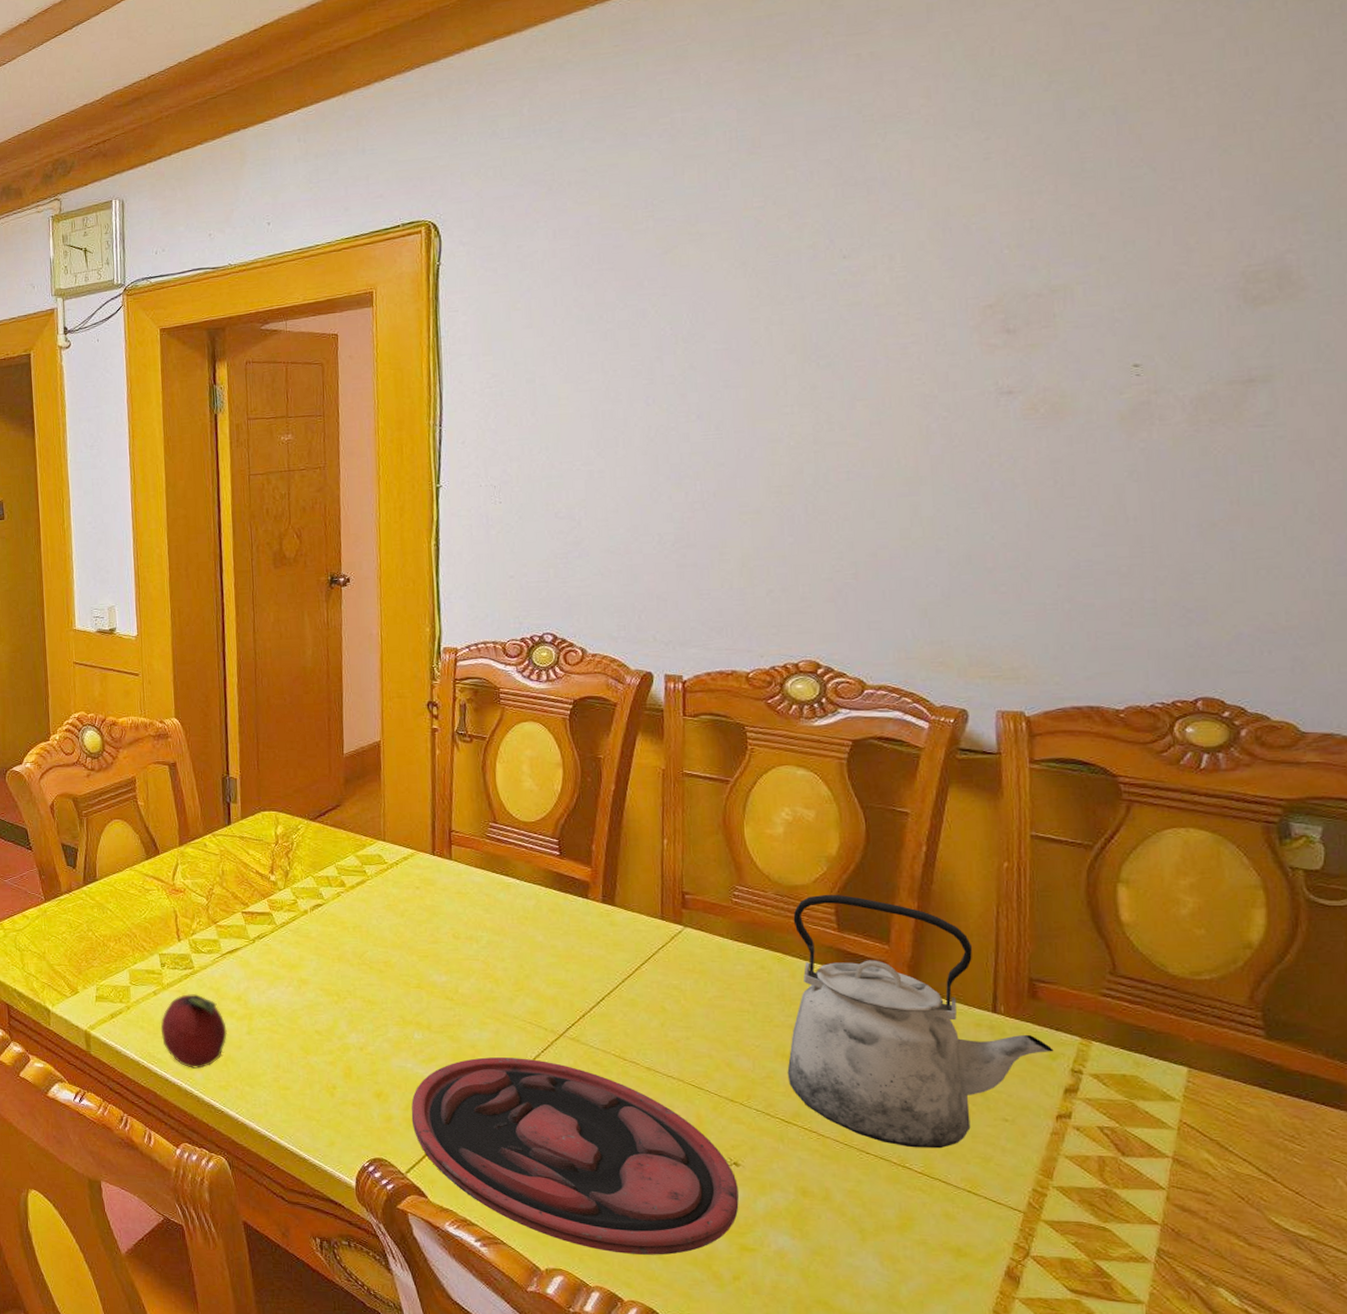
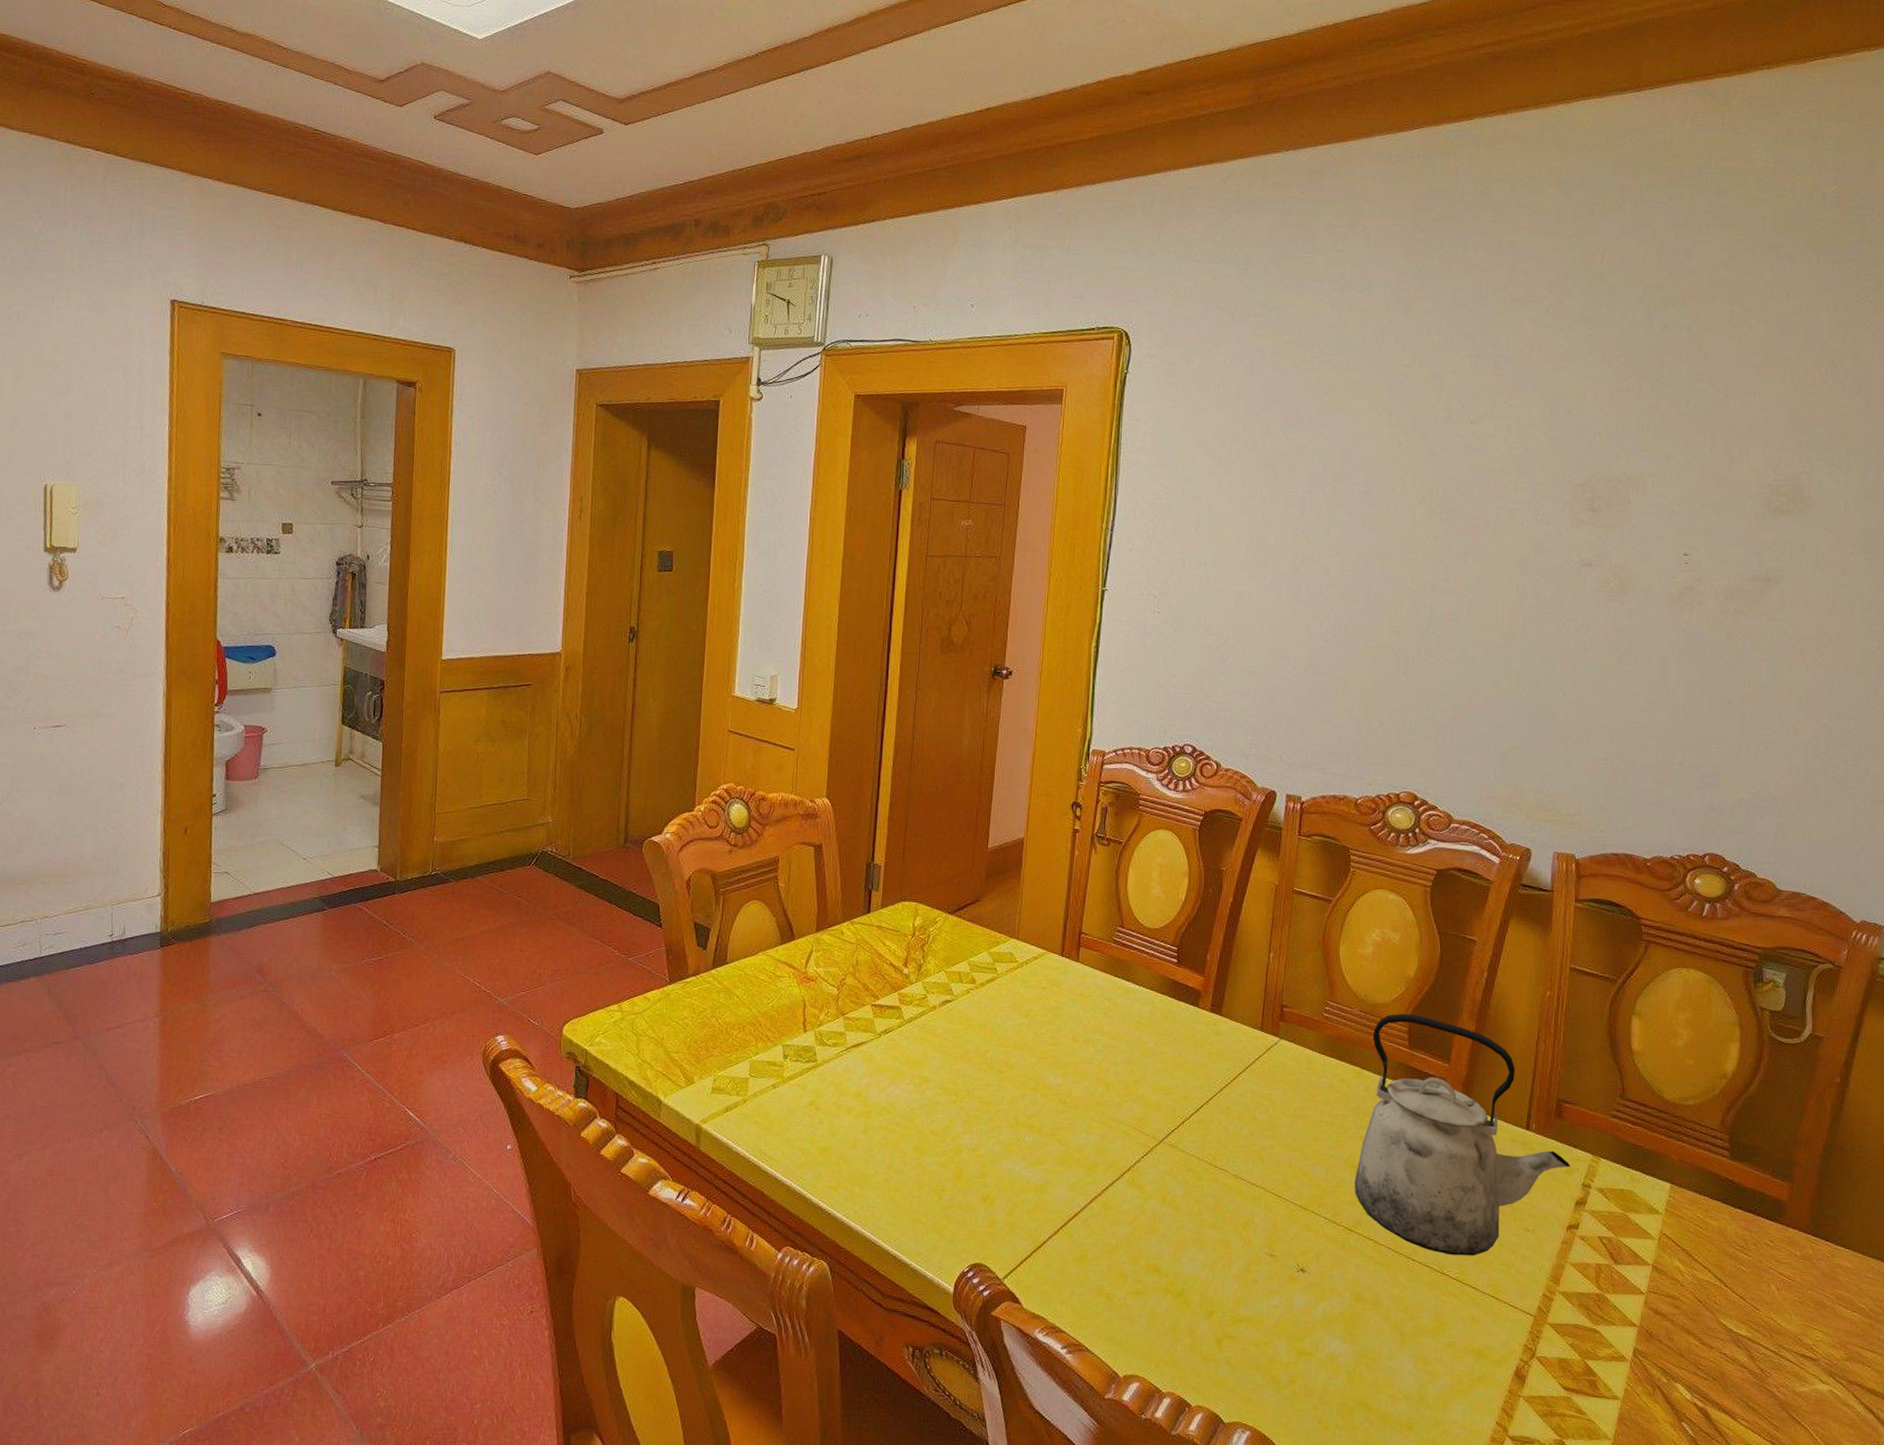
fruit: present [160,994,227,1069] -> none [775,1088,843,1168]
plate: present [411,1057,739,1255] -> none [1014,1162,1302,1360]

